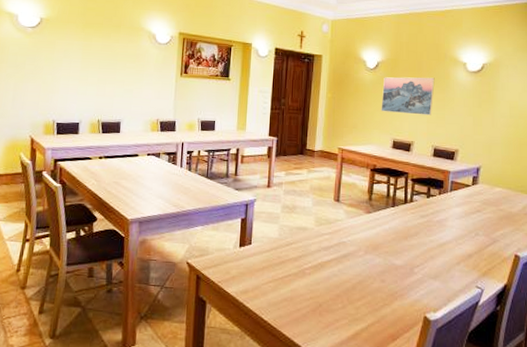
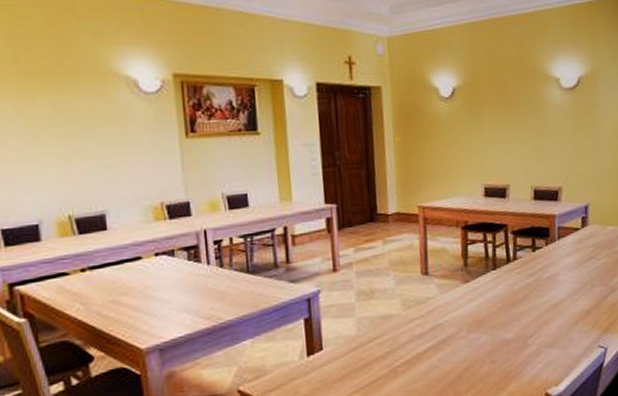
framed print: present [381,77,435,116] -> none [463,101,527,152]

